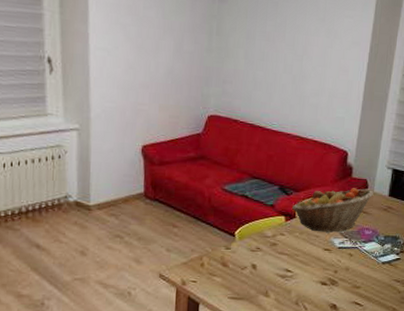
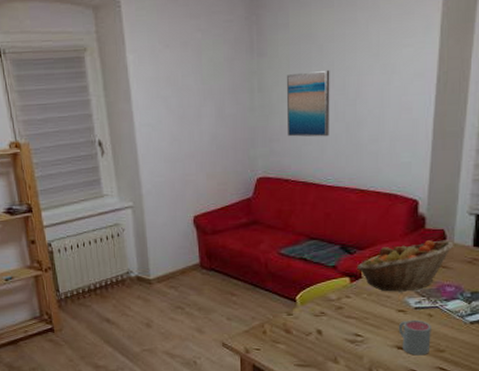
wall art: none [239,23,283,85] -> present [286,69,330,137]
mug: none [323,258,351,291] -> present [398,319,431,356]

